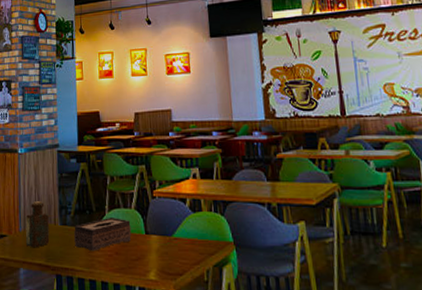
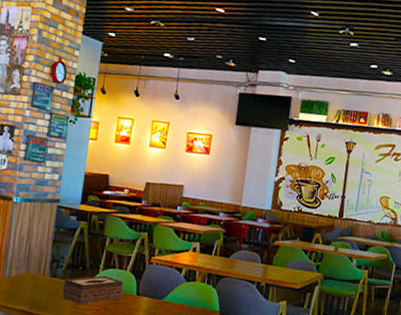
bottle: present [25,201,50,248] -> none [8,251,38,295]

